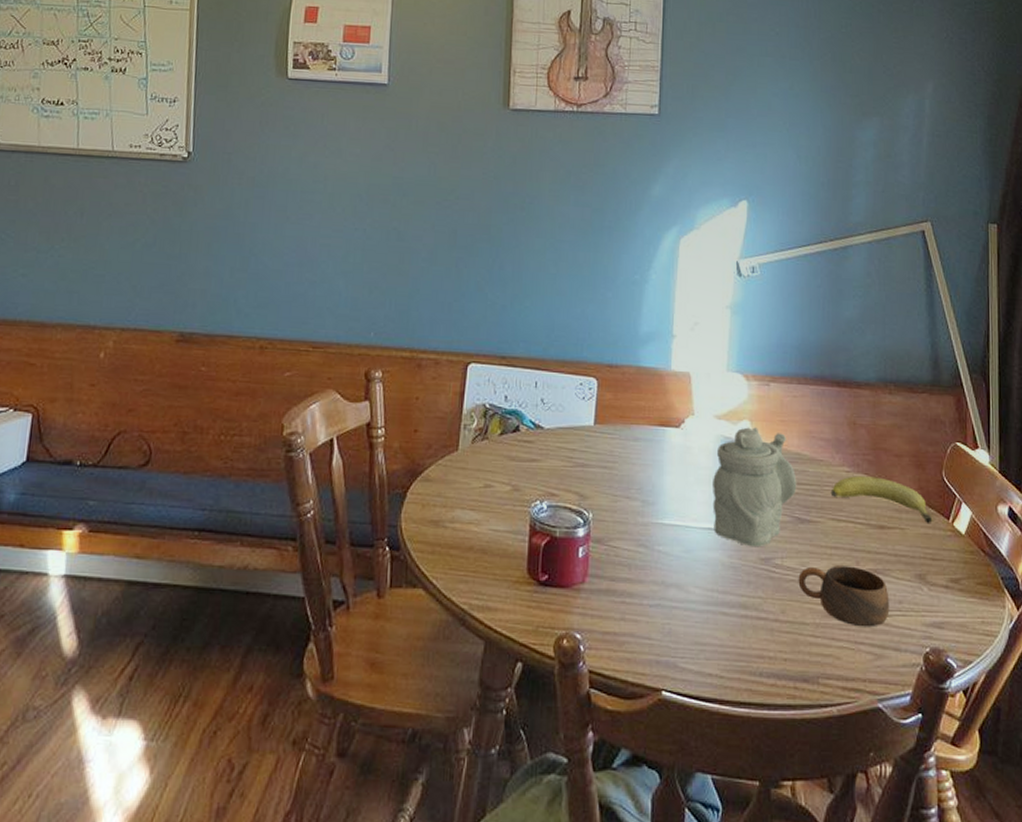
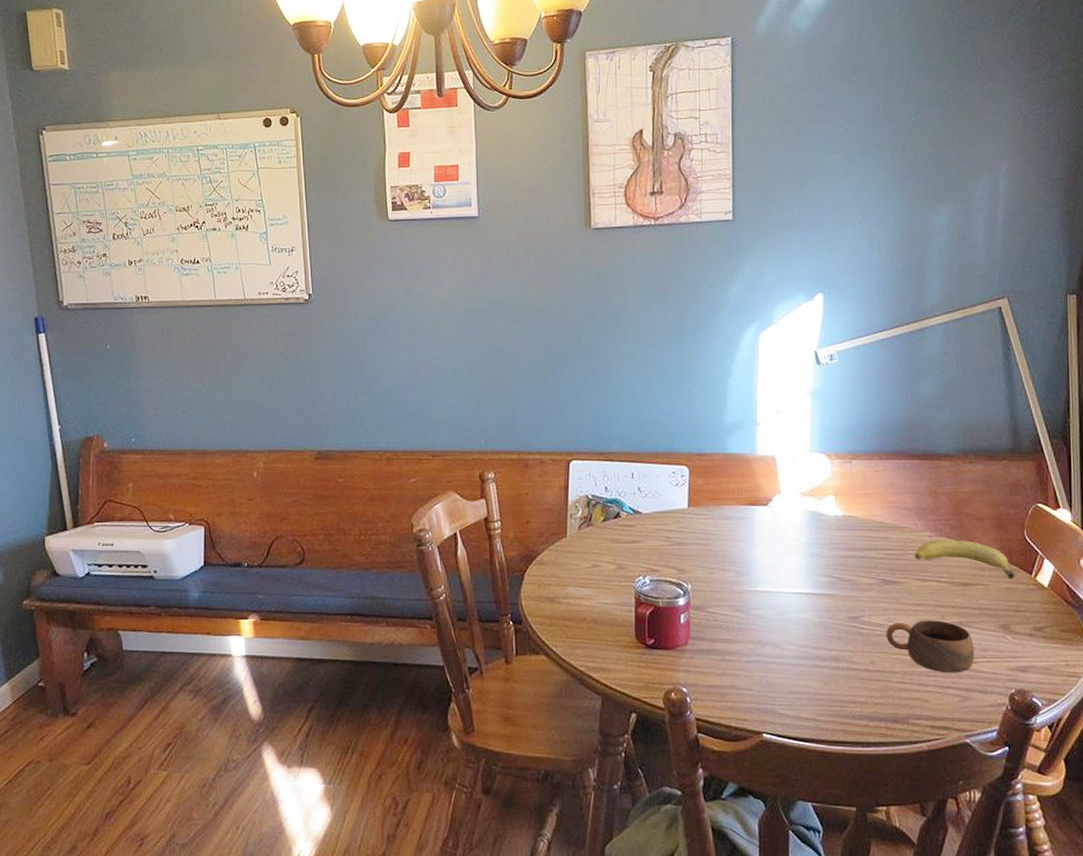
teapot: present [713,427,797,548] -> none [801,501,882,608]

